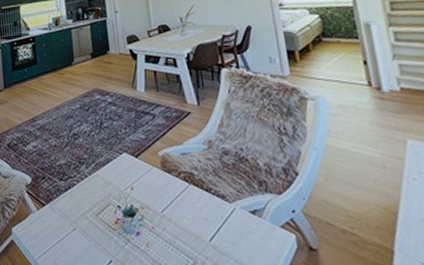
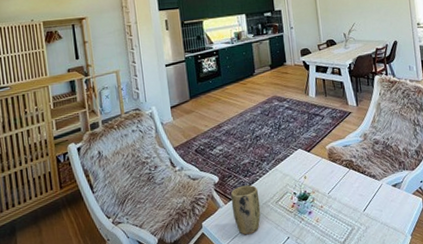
plant pot: none [44,190,78,249] -> present [230,185,261,235]

